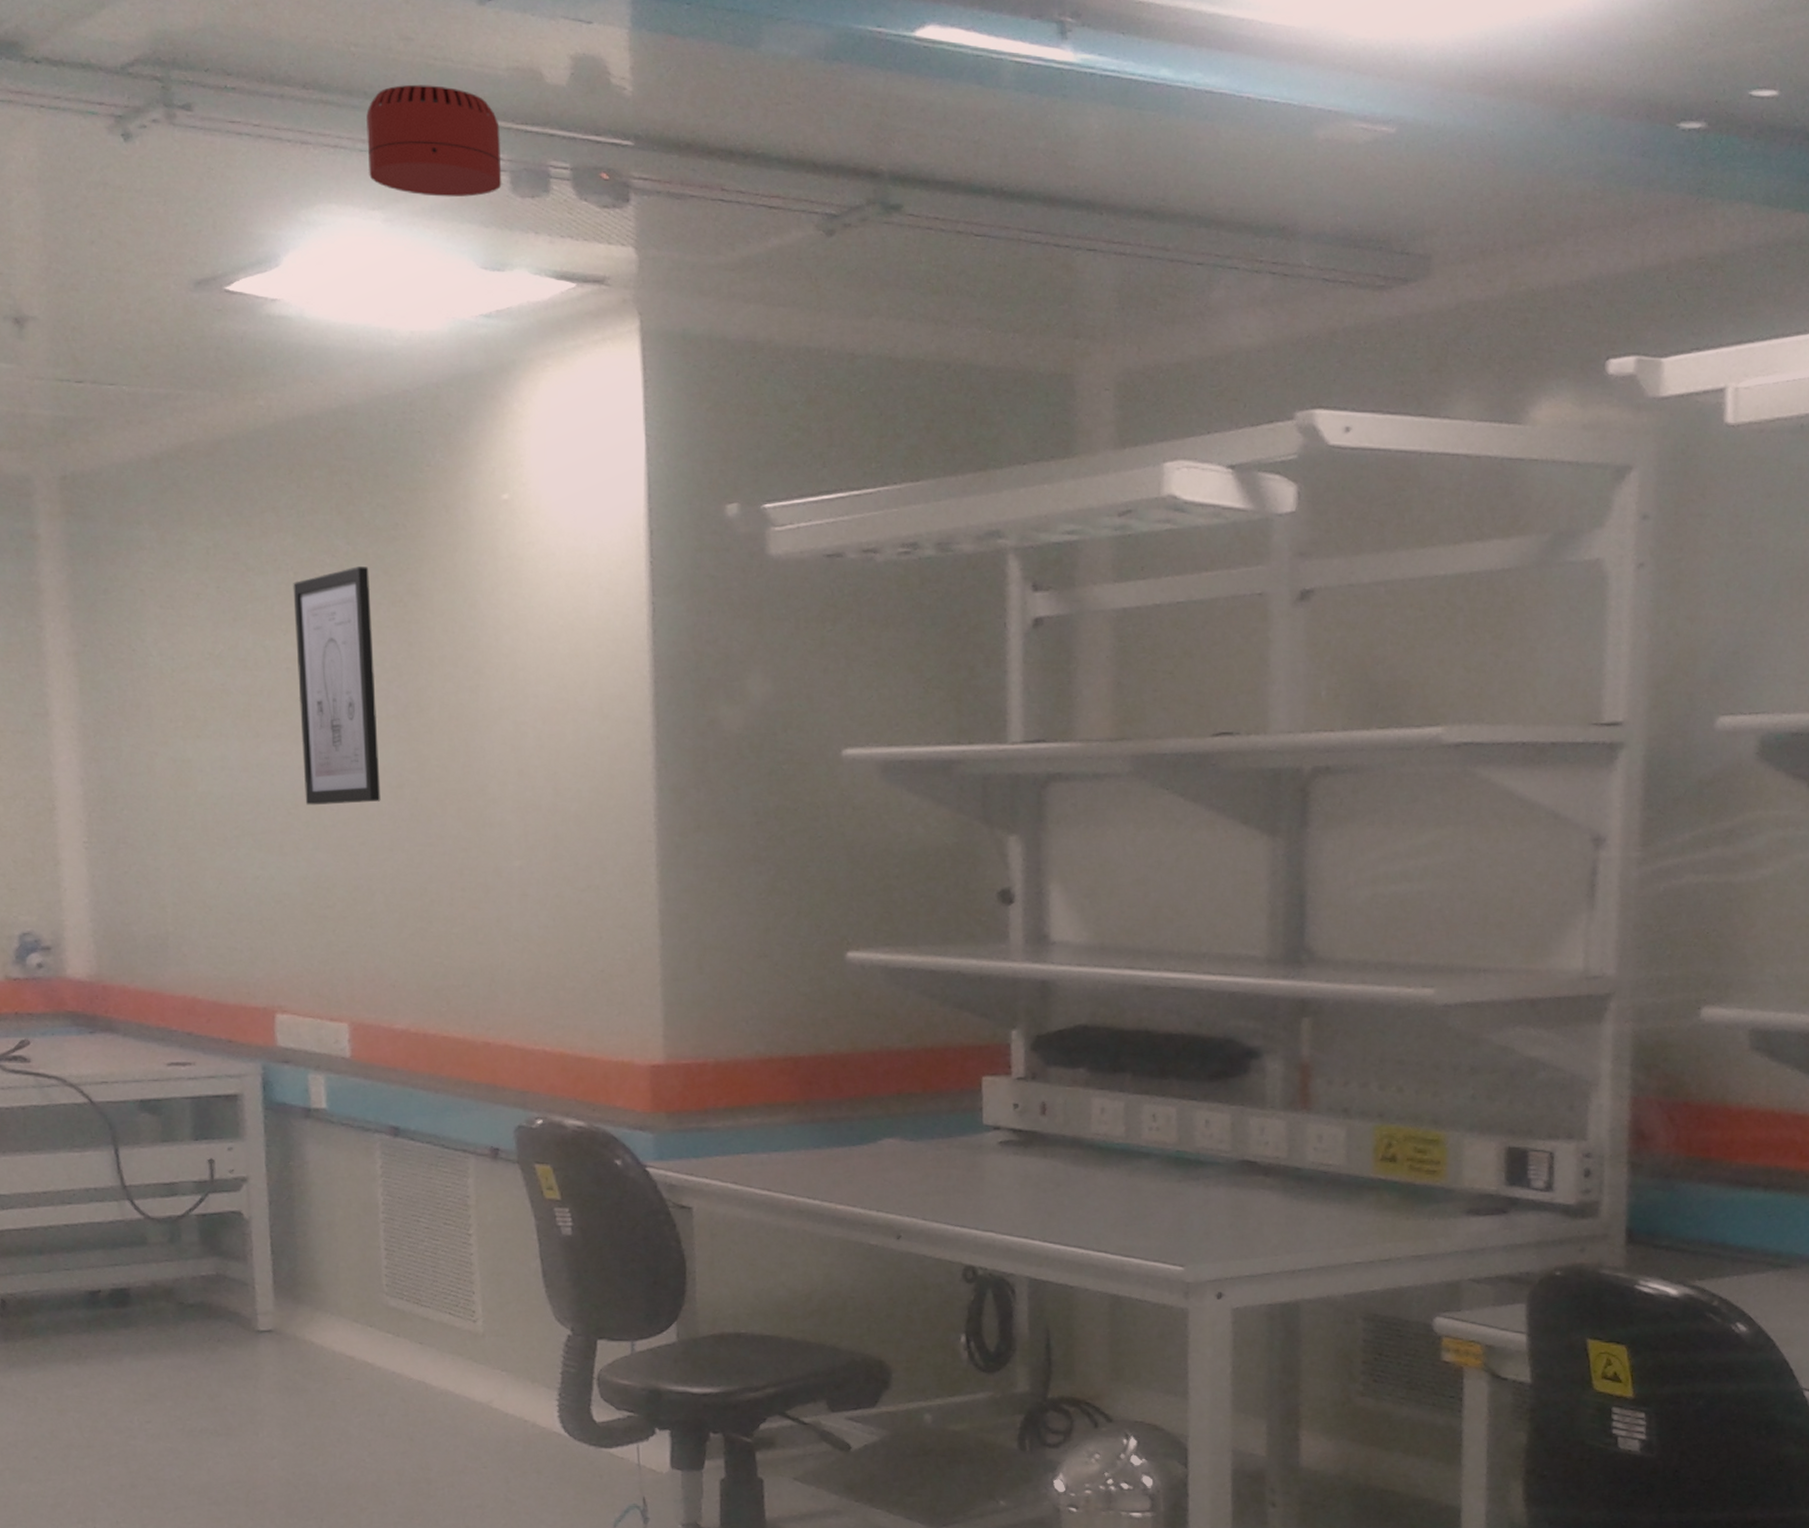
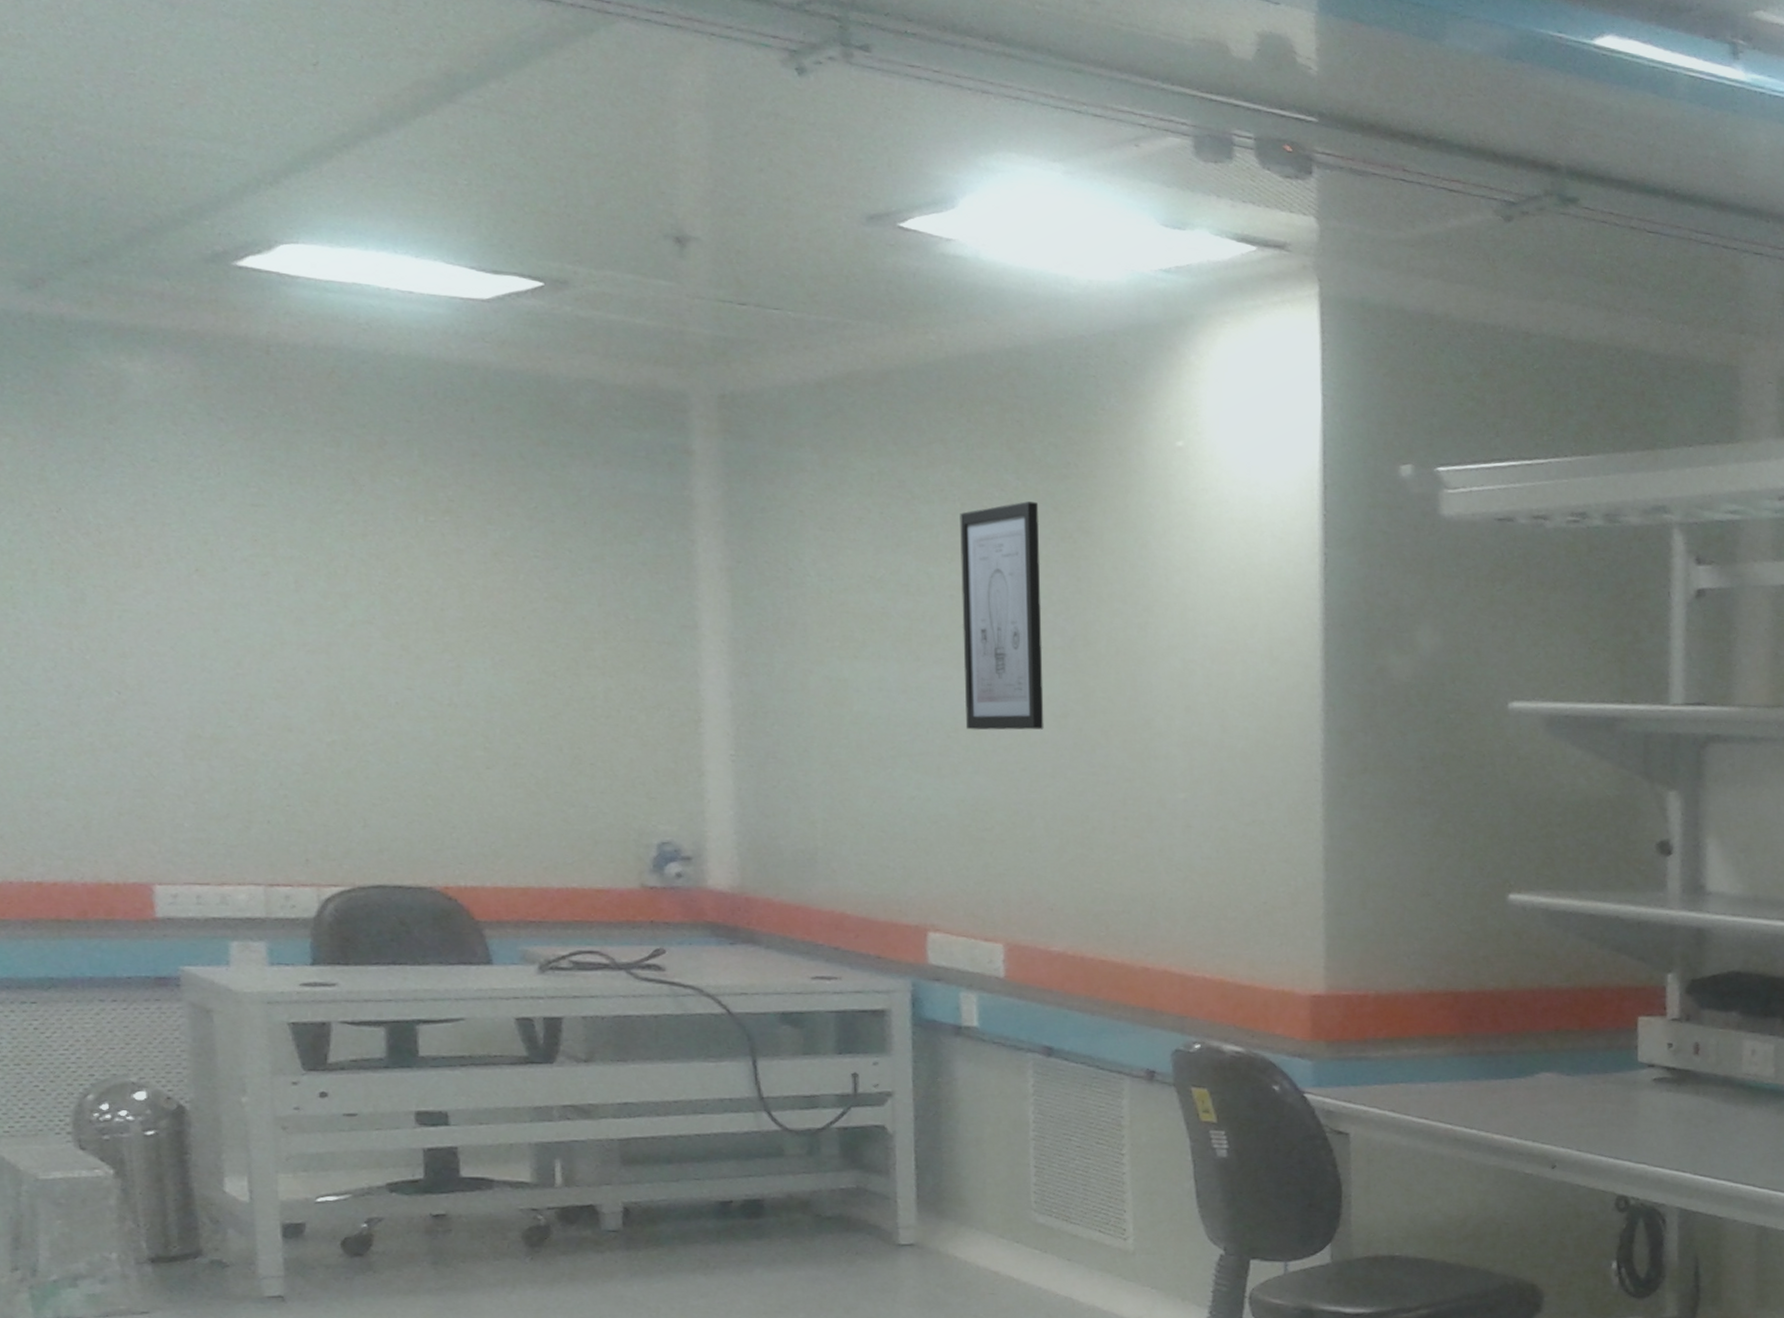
smoke detector: present [365,84,502,198] -> none [1048,45,1185,157]

